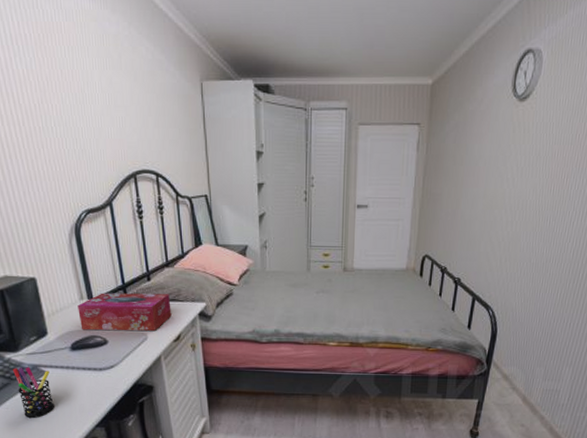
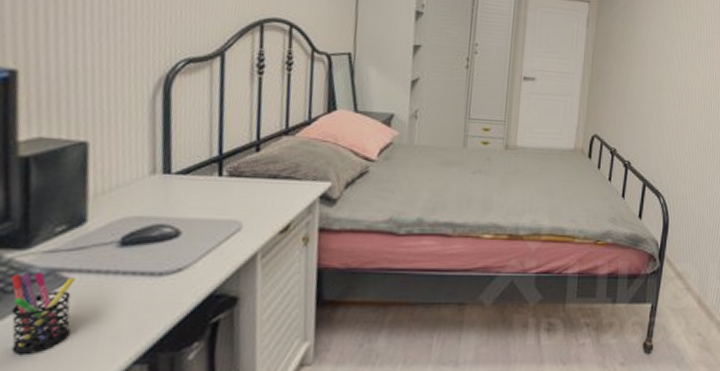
tissue box: present [77,293,172,331] -> none [143,165,284,218]

